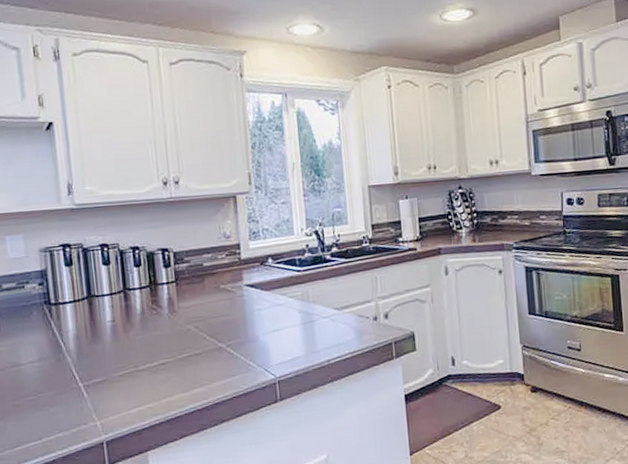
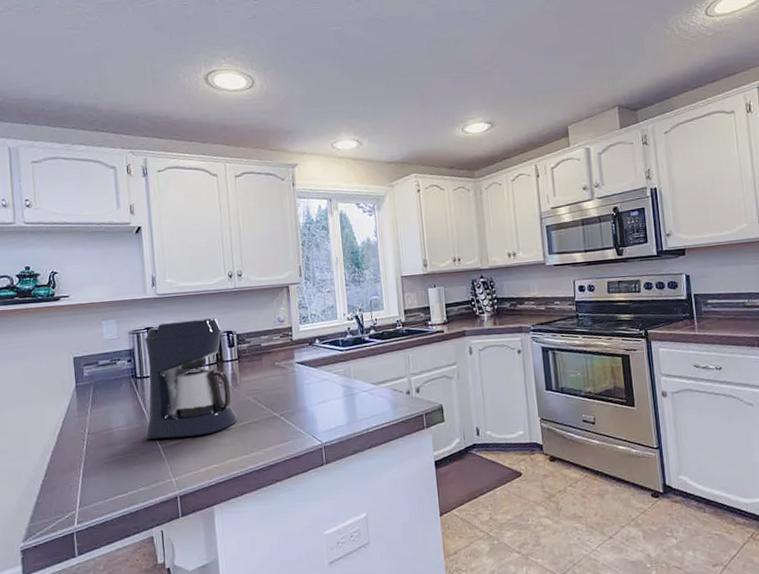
coffee maker: none [59,232,176,376] -> present [144,317,238,439]

